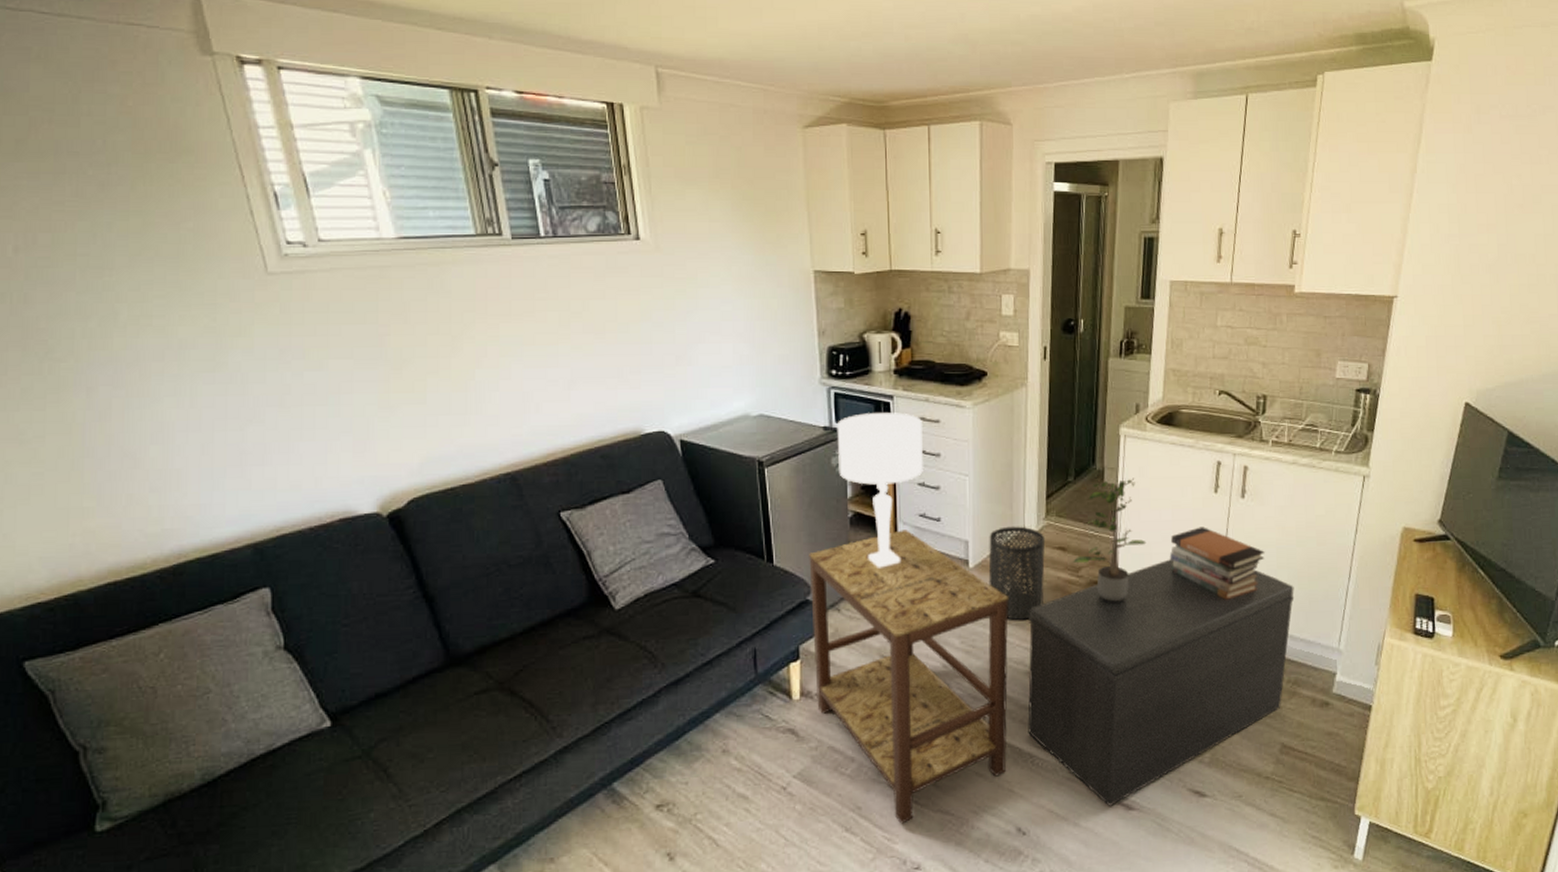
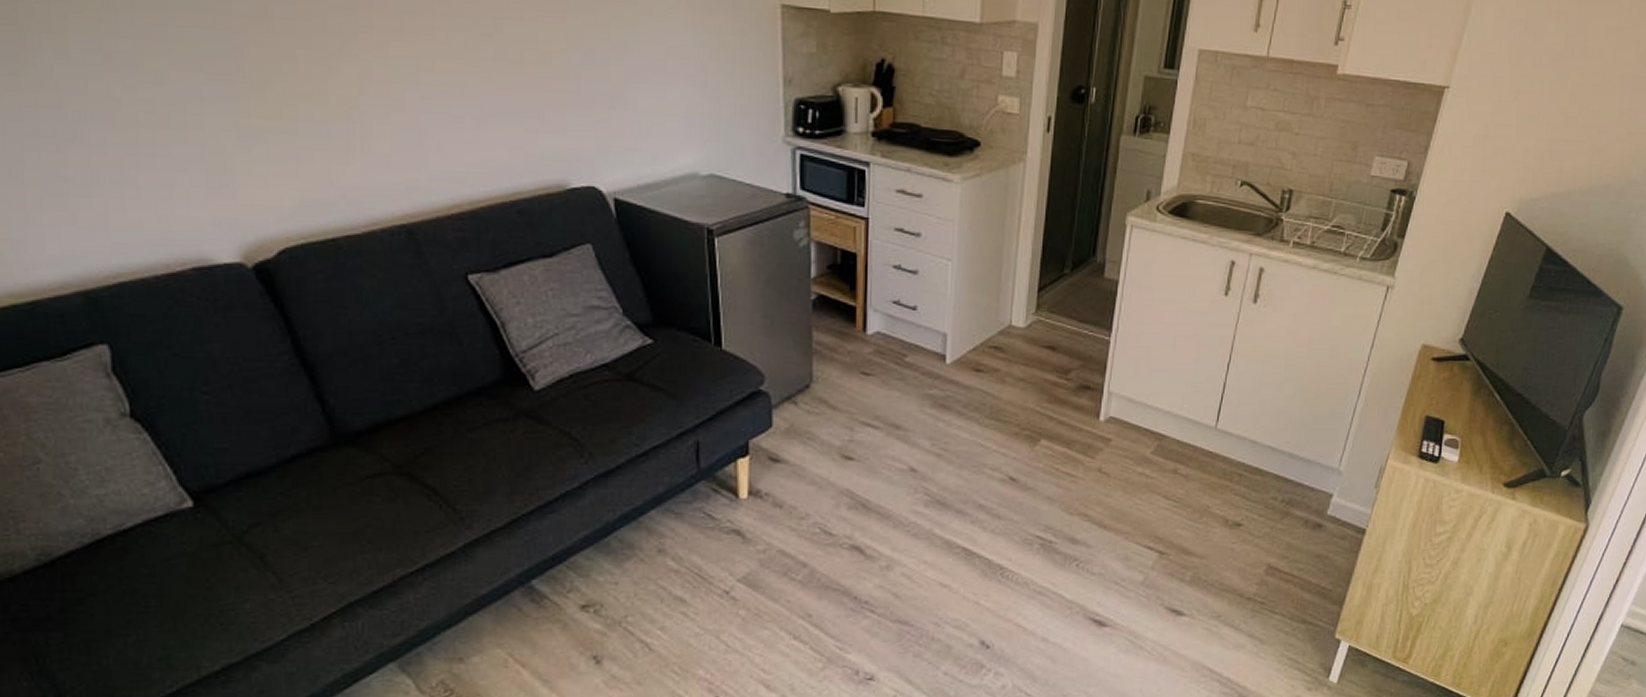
side table: present [809,530,1008,824] -> none [763,317,988,633]
table lamp: present [836,412,923,568] -> none [801,181,902,359]
trash can: present [988,526,1046,620] -> none [967,320,1034,423]
bench: present [1028,559,1295,806] -> none [999,365,1299,622]
potted plant: present [1073,478,1147,602] -> none [1062,273,1145,409]
book stack: present [1169,527,1265,600] -> none [1168,332,1272,413]

